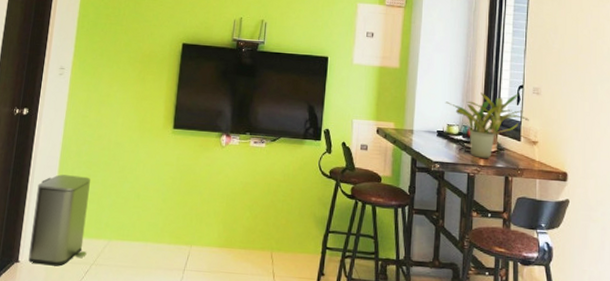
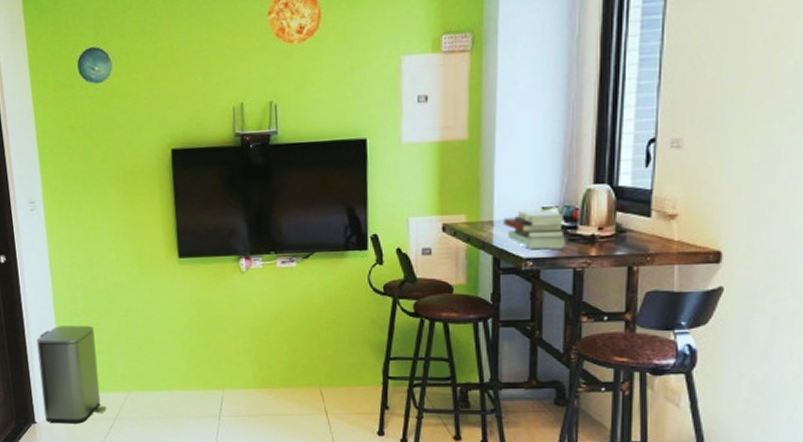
books: none [420,124,464,157] -> present [503,209,567,250]
potted plant: present [445,92,529,159] -> none [537,151,664,248]

